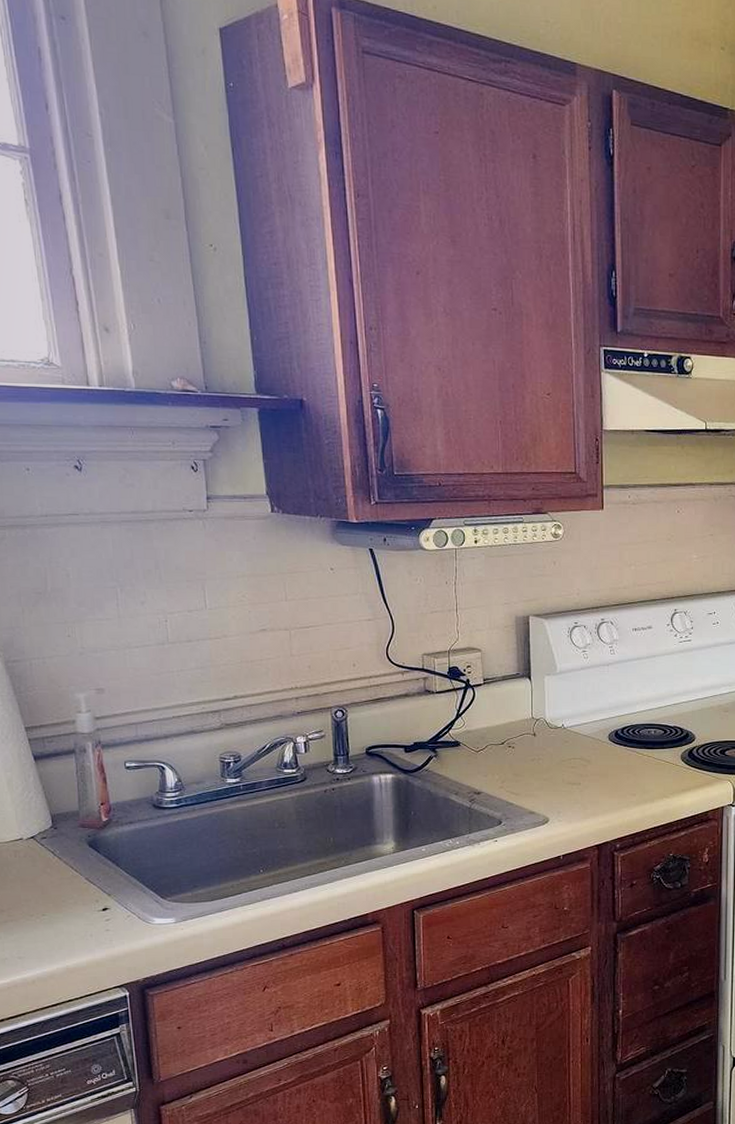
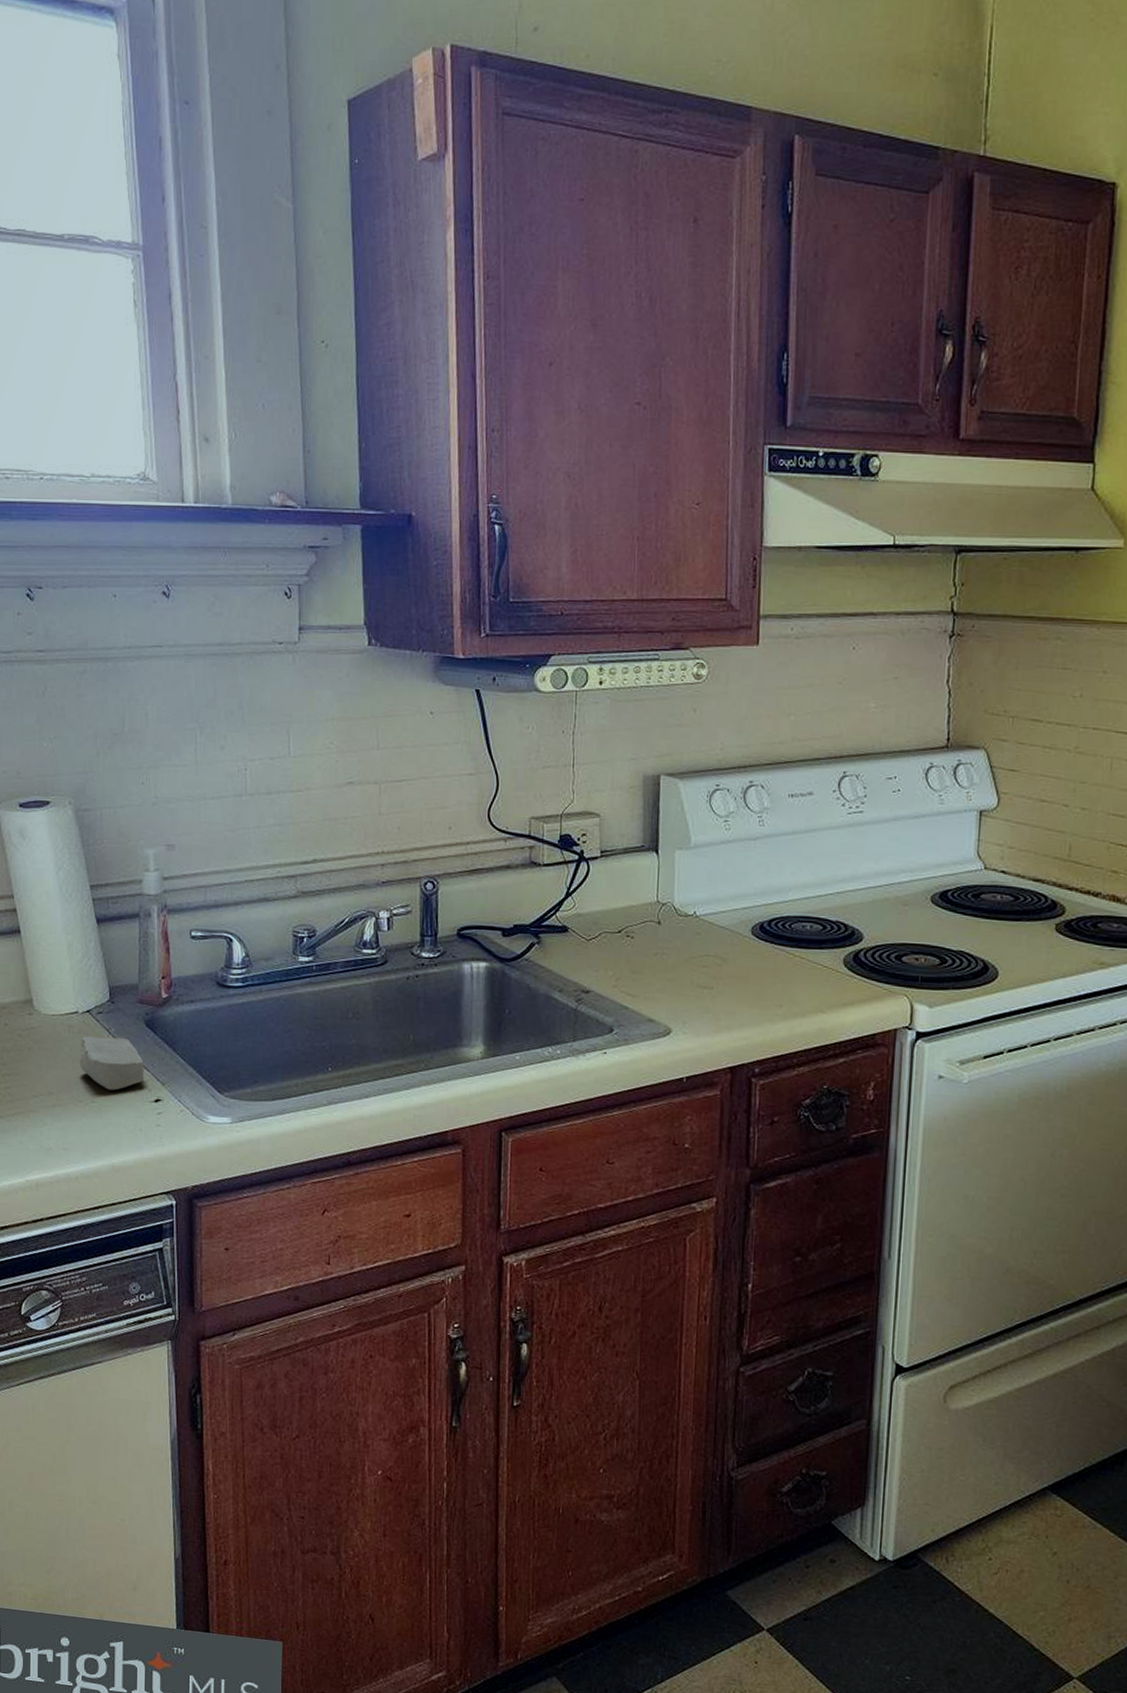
soap bar: none [27,858,90,904] -> present [80,1036,144,1091]

